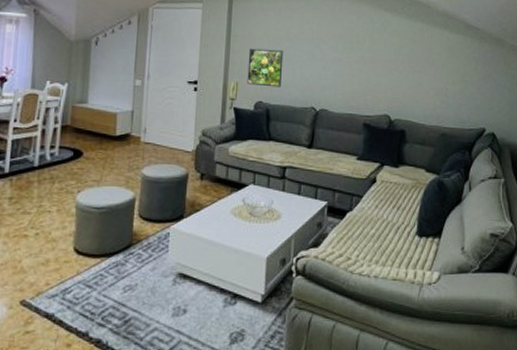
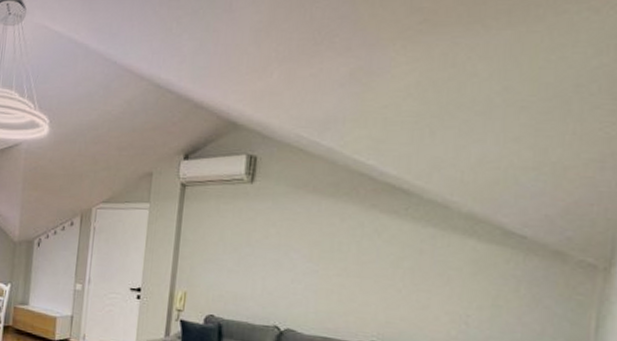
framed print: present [247,48,284,88] -> none [197,254,242,301]

